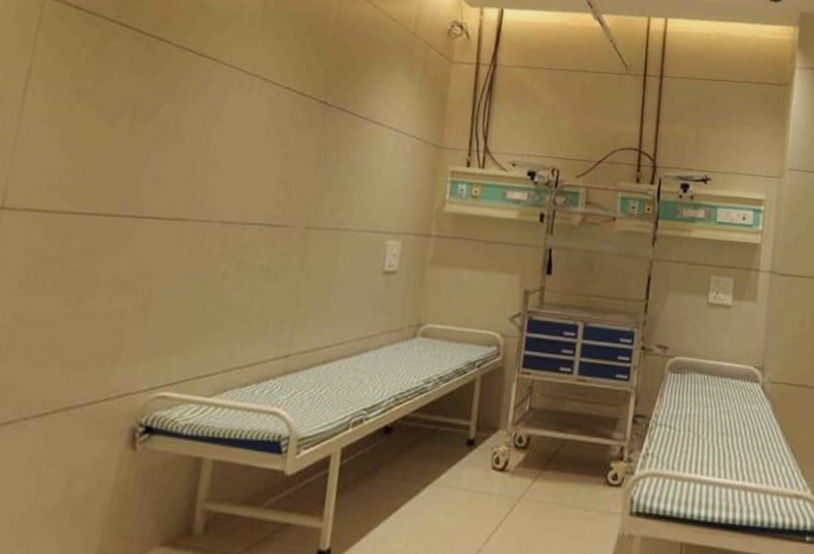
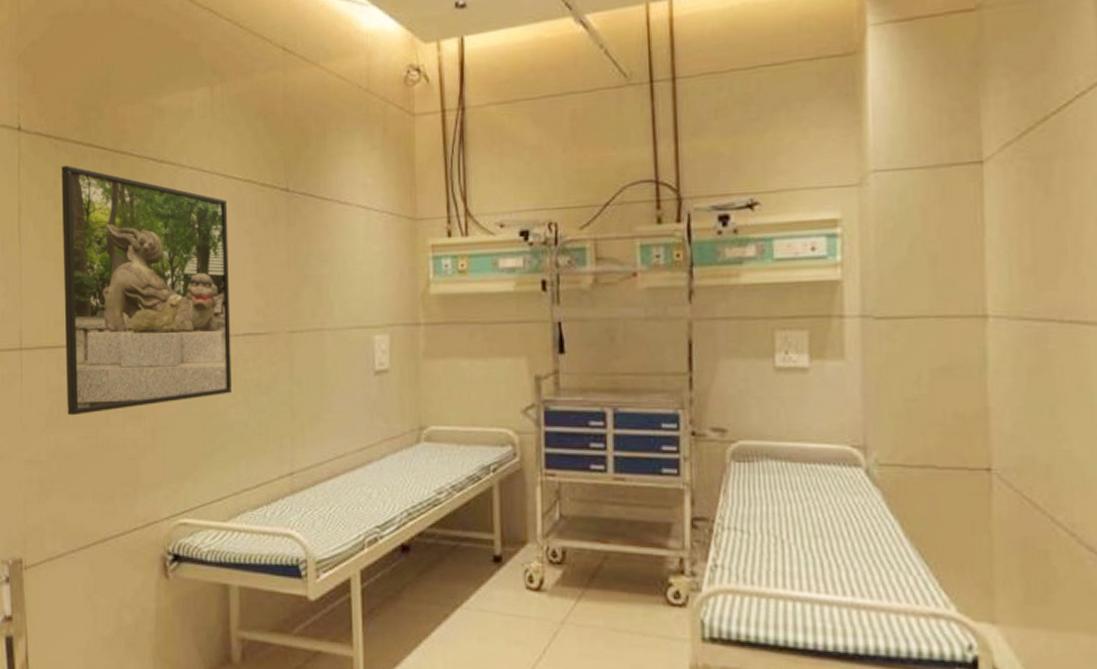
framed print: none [46,38,264,282] -> present [61,165,232,416]

